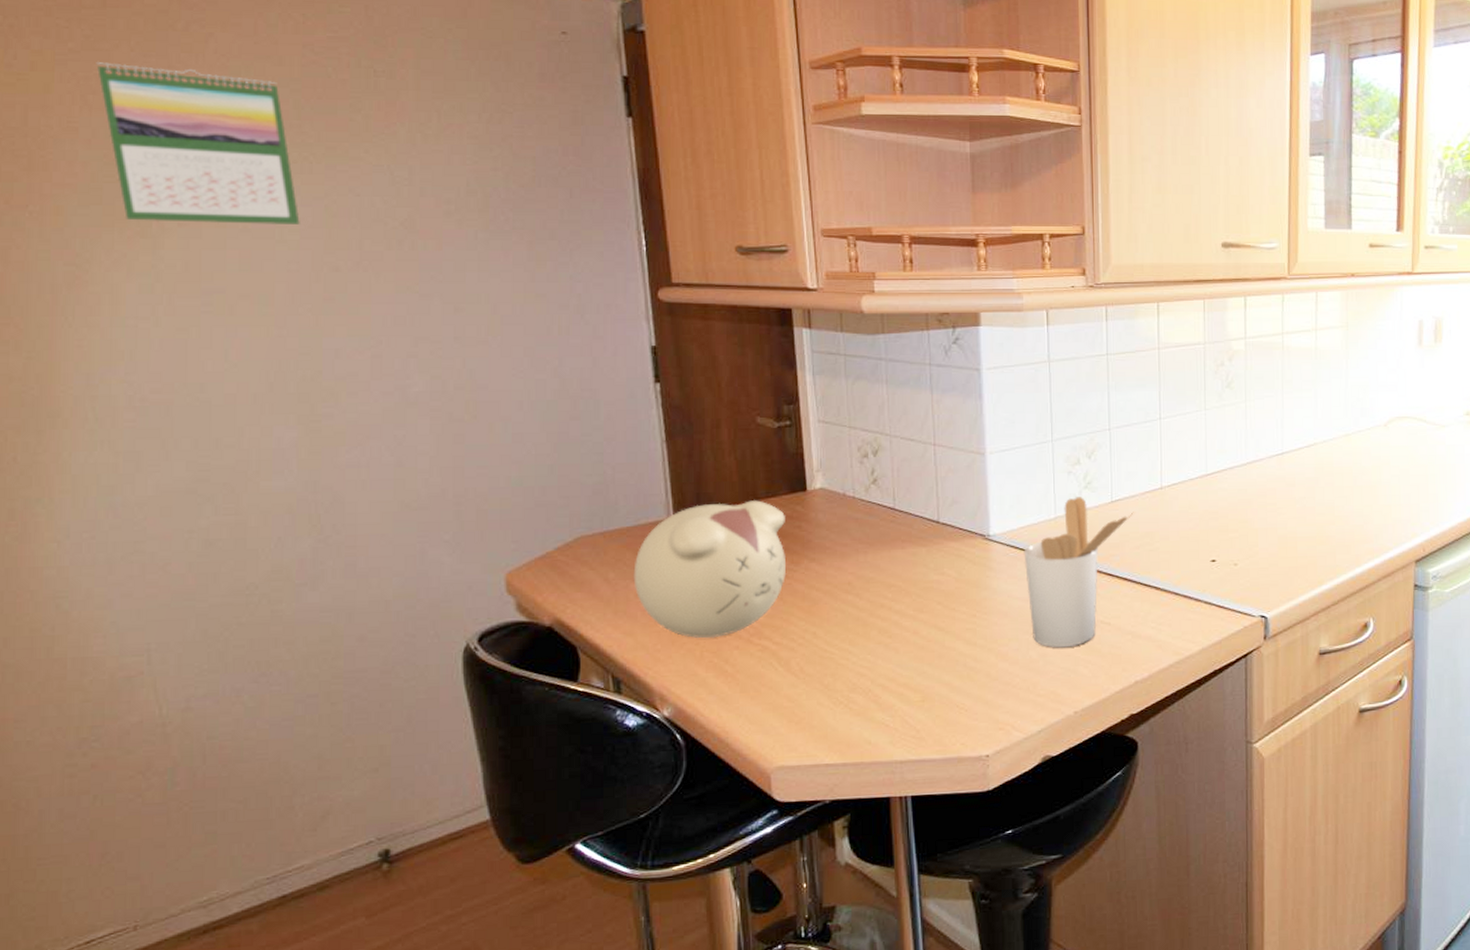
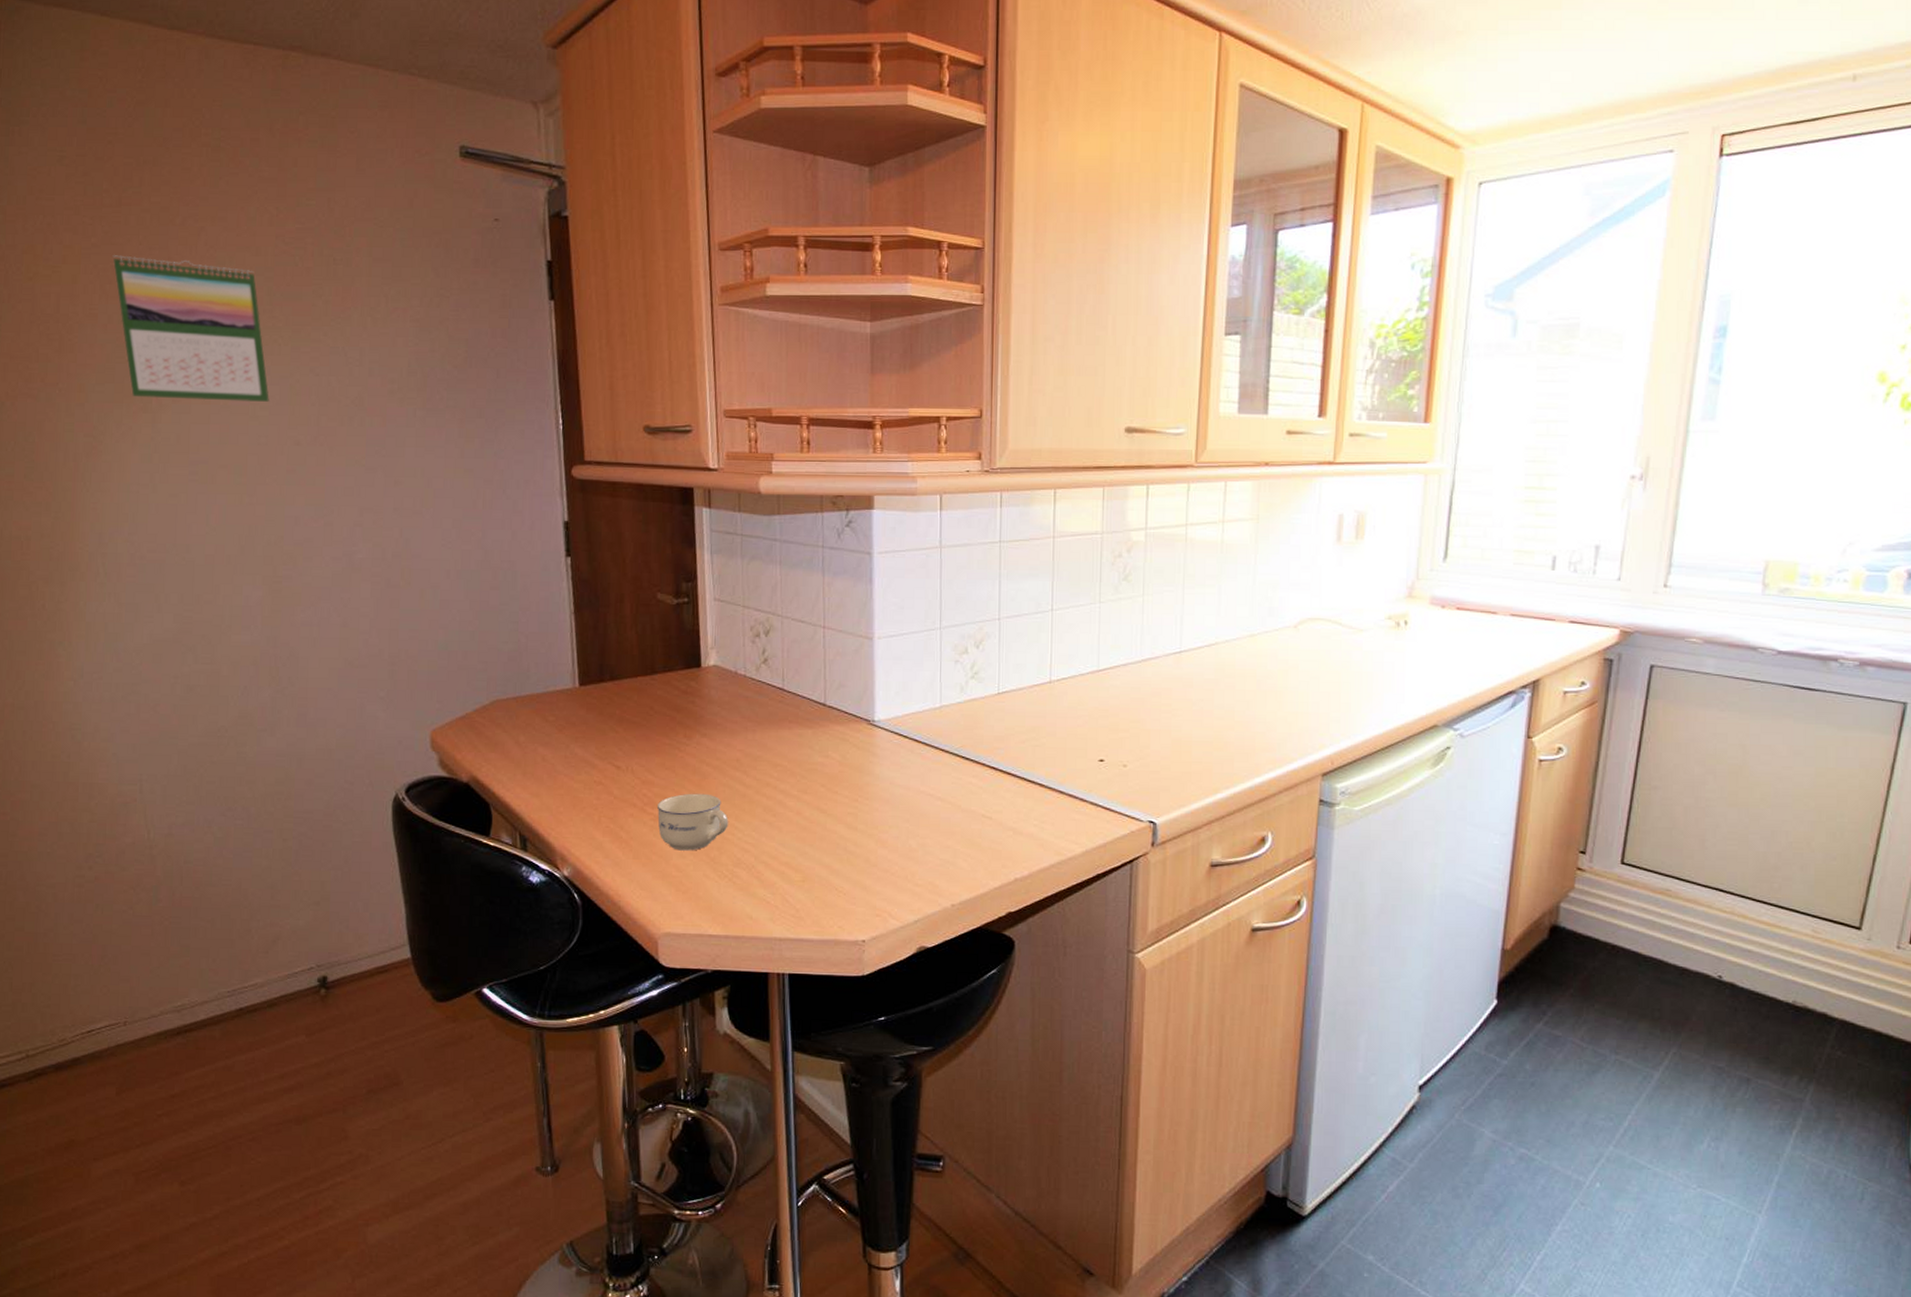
teapot: present [633,500,786,639] -> none [541,674,680,805]
cup: none [764,619,842,680] -> present [656,793,729,851]
utensil holder: present [1024,497,1135,648] -> none [907,687,1022,839]

